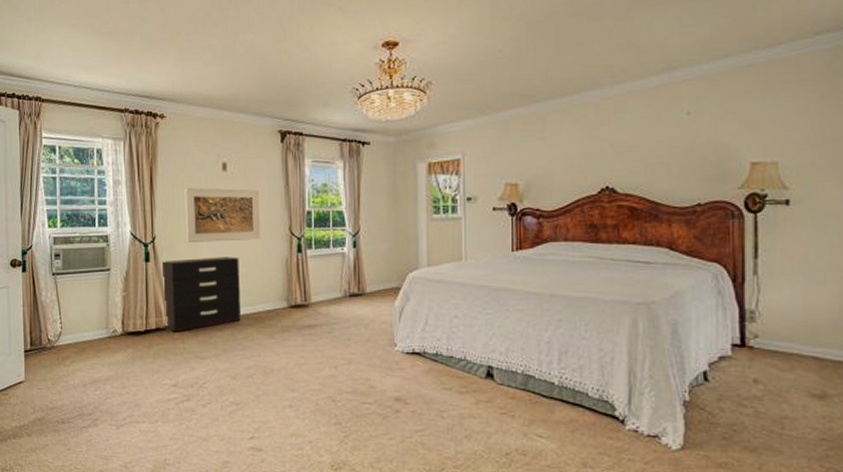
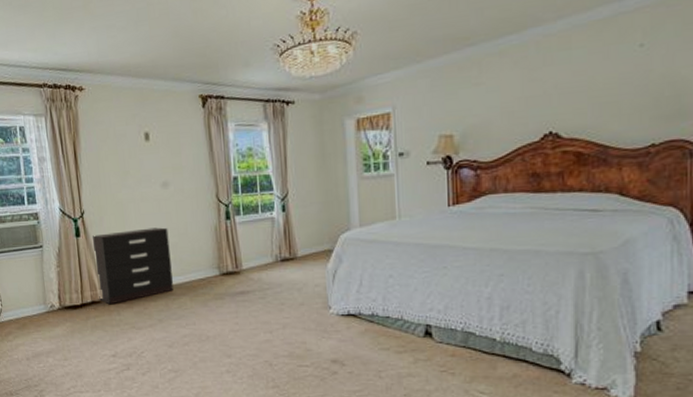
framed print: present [185,188,261,243] -> none [109,157,189,216]

